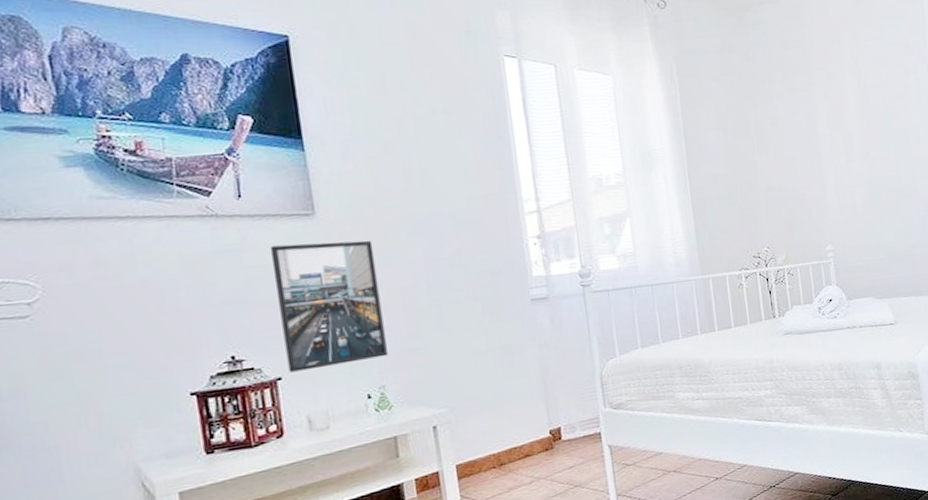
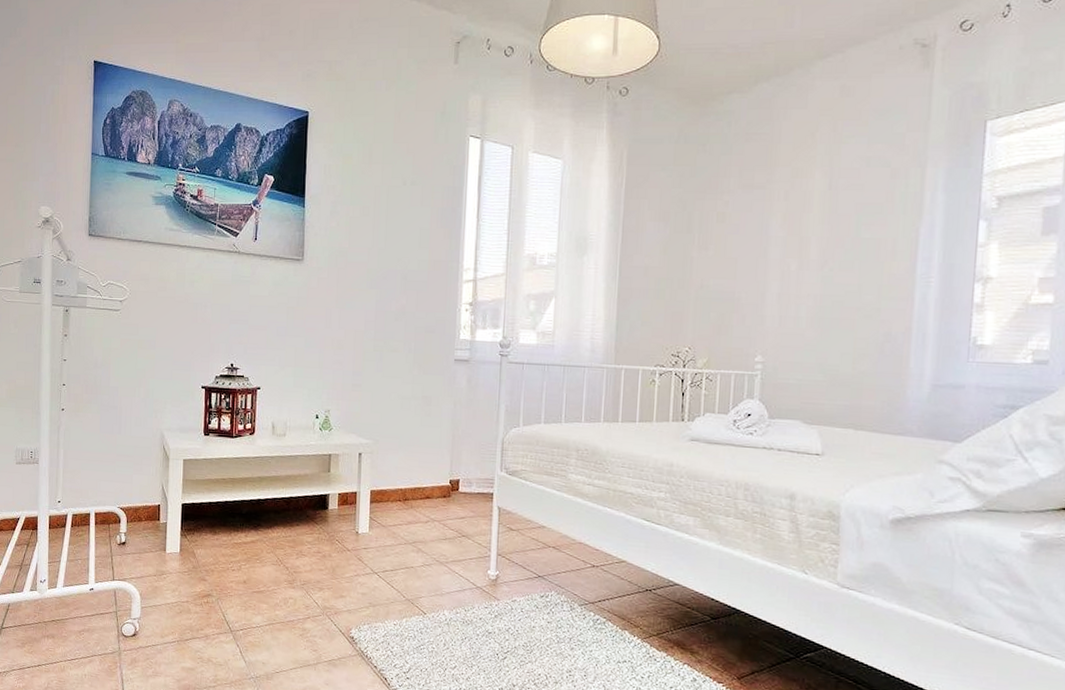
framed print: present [270,240,388,373] -> none [266,282,340,386]

